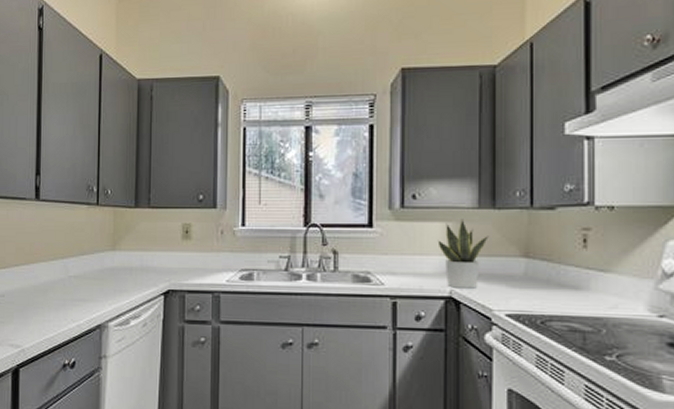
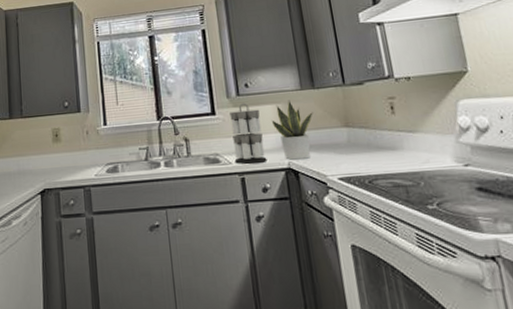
spice rack: none [388,217,426,289] -> present [229,103,267,165]

